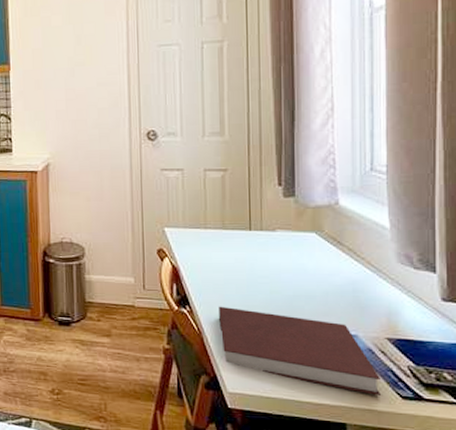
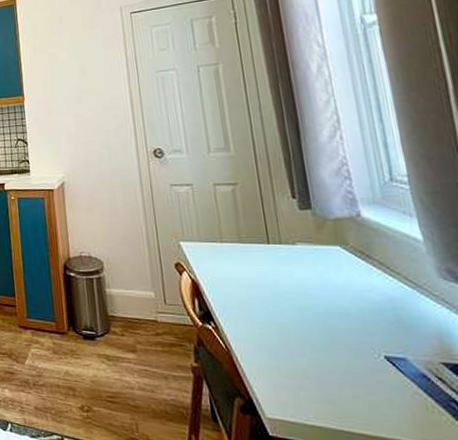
notebook: present [219,306,380,395] -> none [245,322,447,430]

